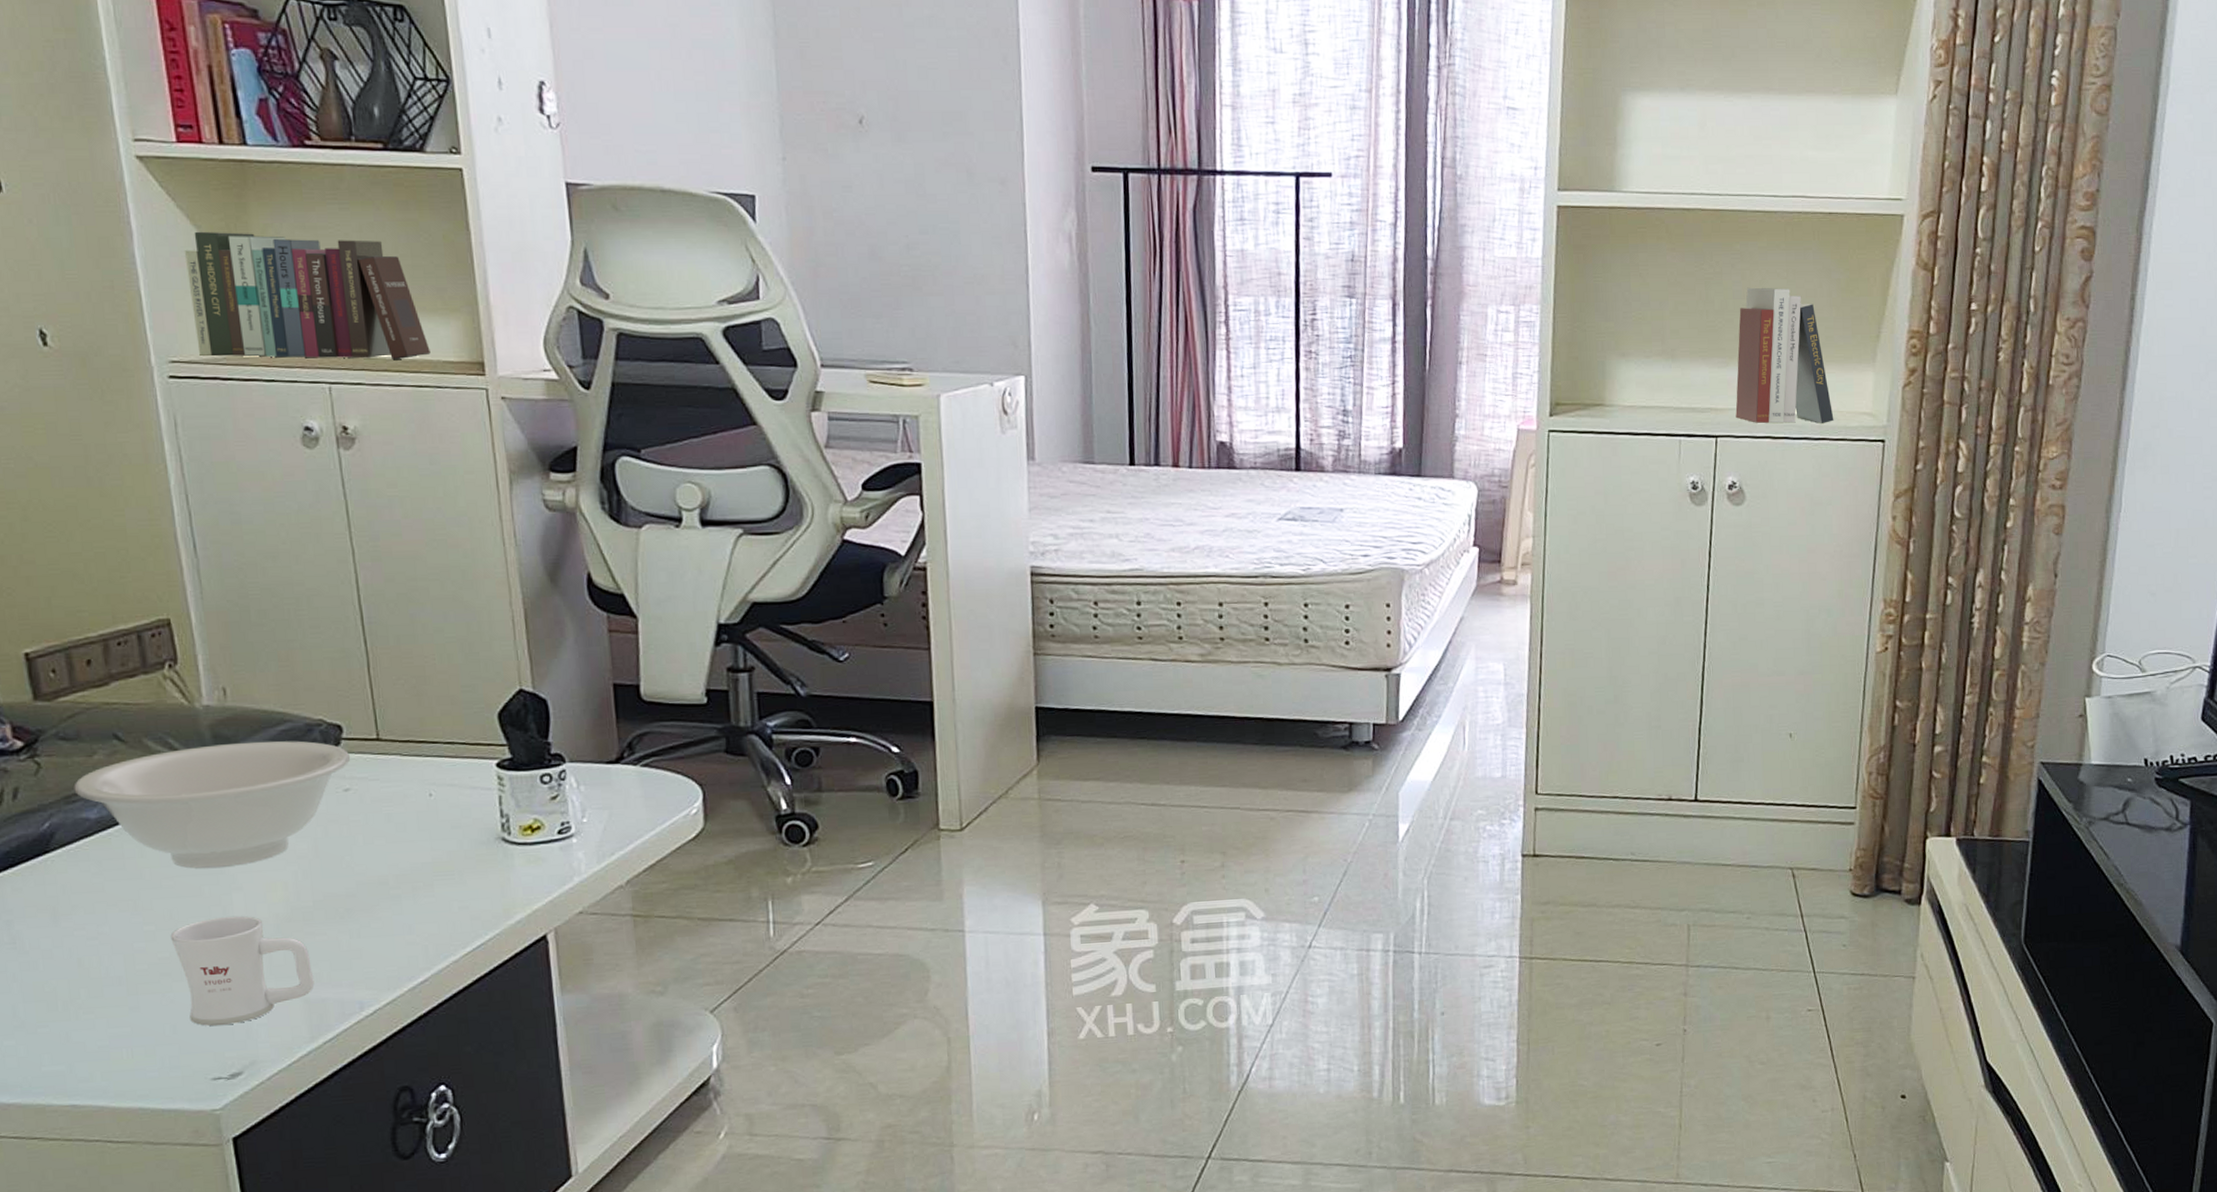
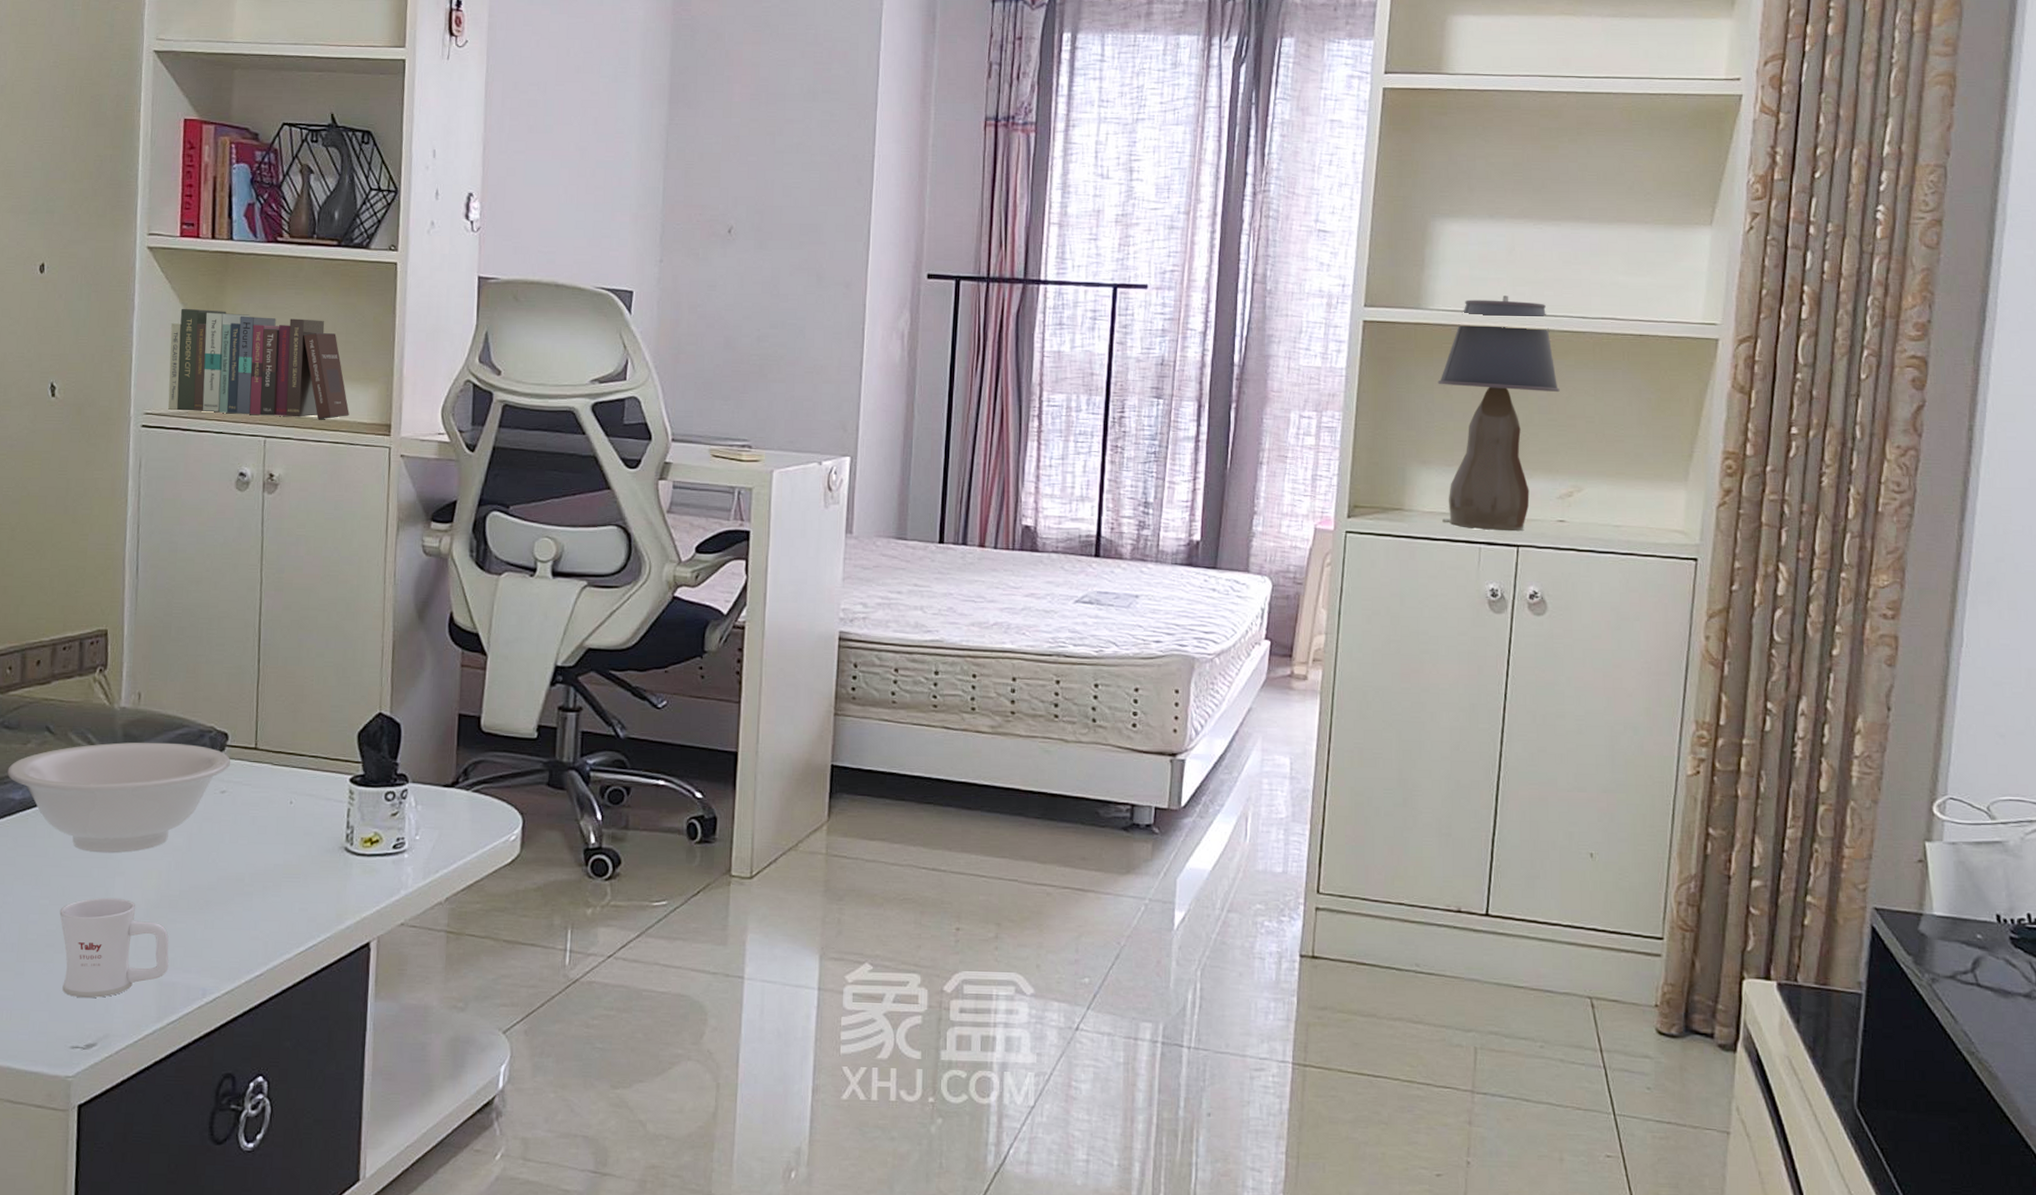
table lamp: none [1633,175,1753,423] -> present [1437,296,1560,532]
books: present [1735,287,1834,424] -> none [1538,403,1643,539]

